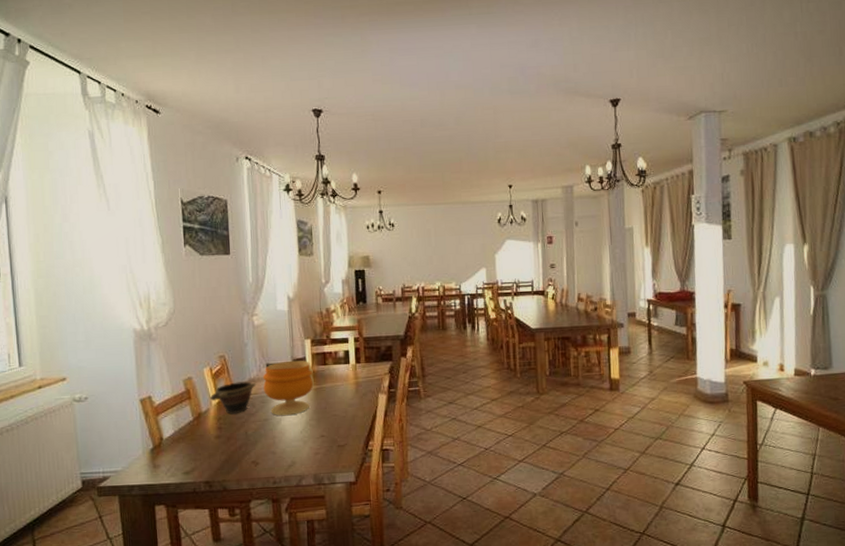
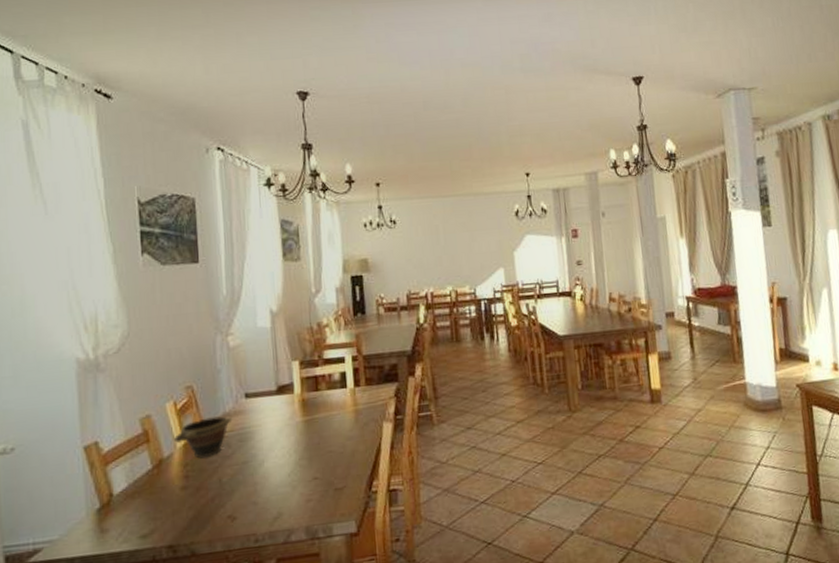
footed bowl: present [263,360,314,416] -> none [241,386,304,457]

